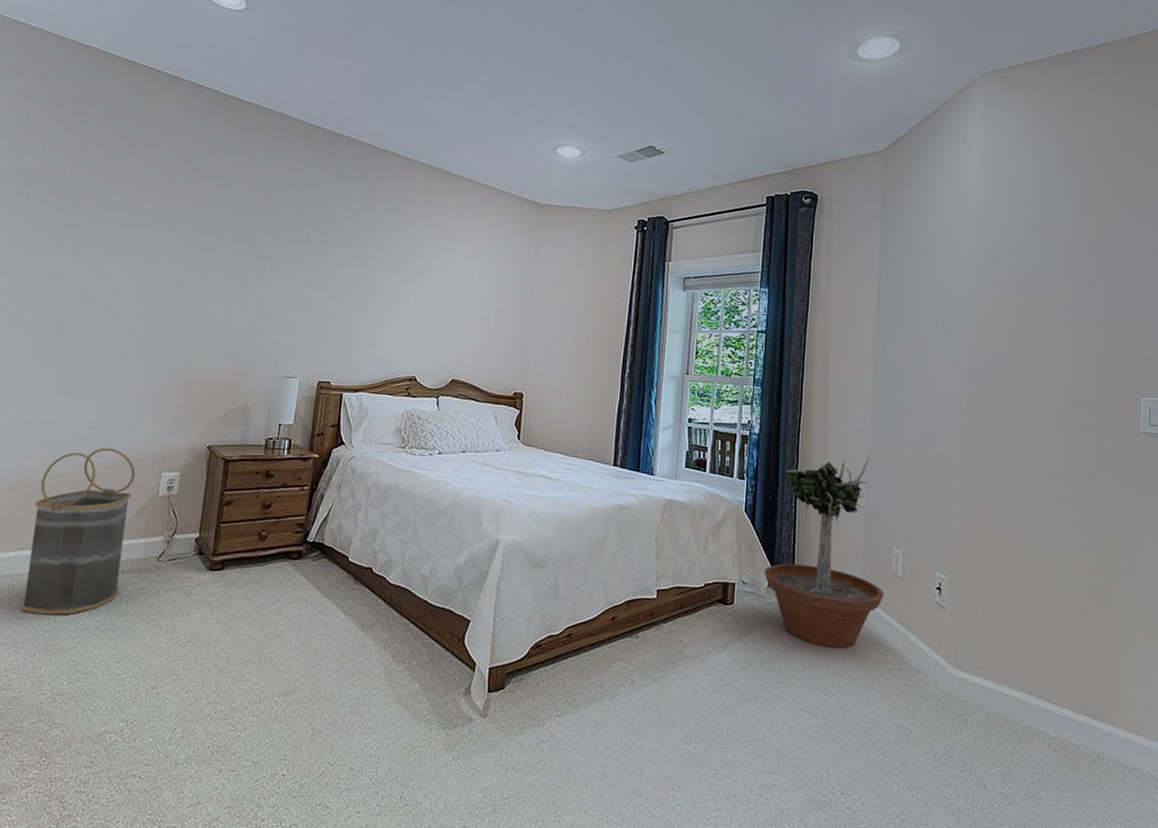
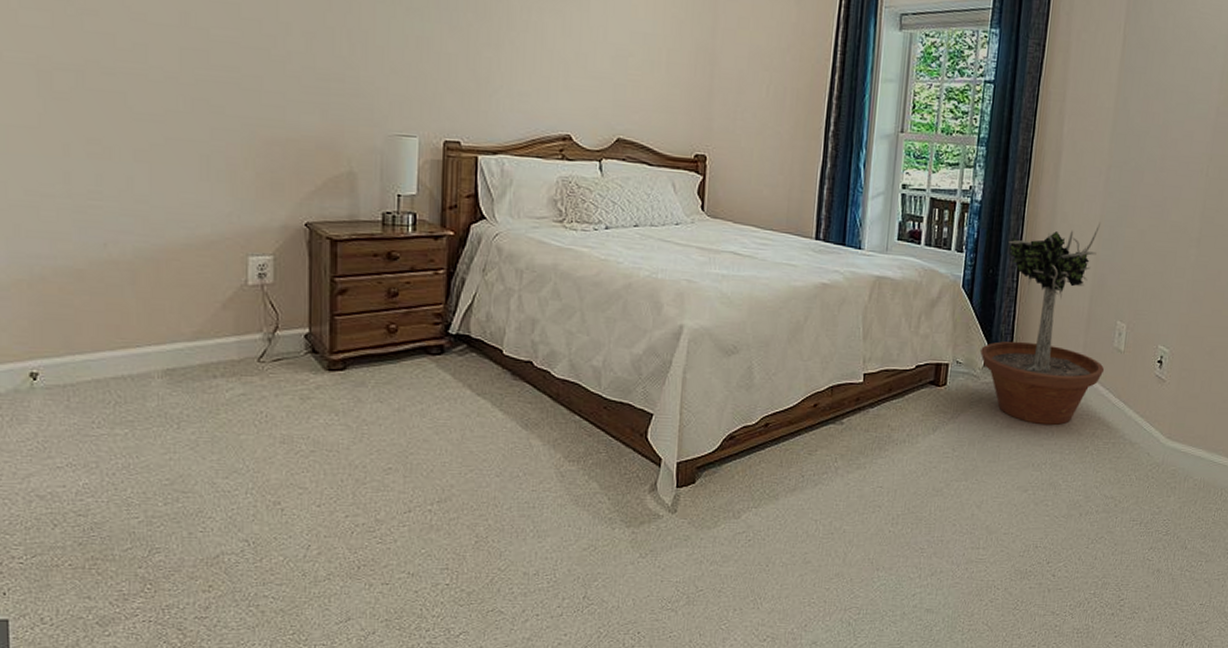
basket: present [21,447,136,615] -> none [78,226,213,430]

